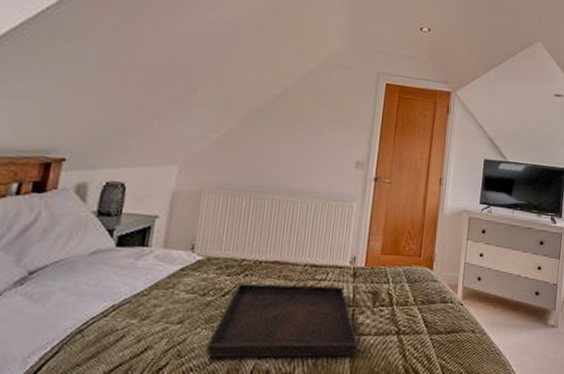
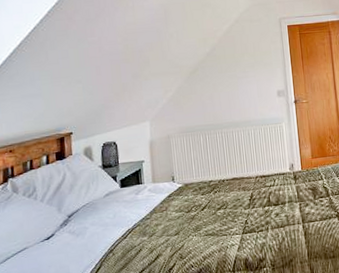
serving tray: present [205,284,358,358] -> none [198,188,309,256]

